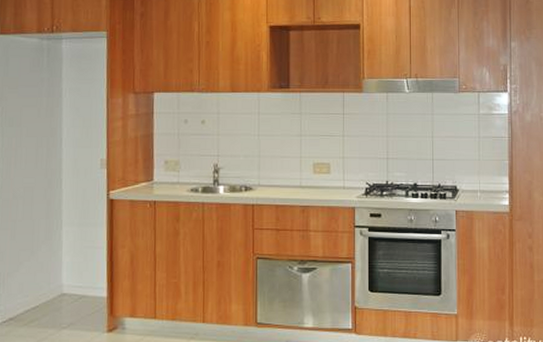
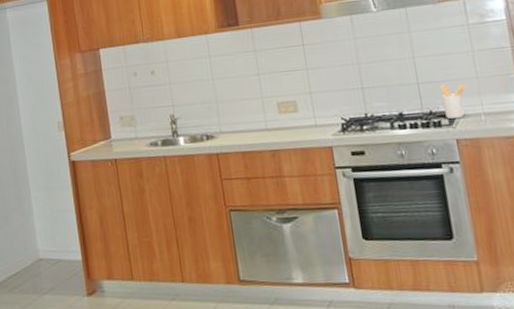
utensil holder: none [449,163,470,192] -> present [440,84,467,119]

